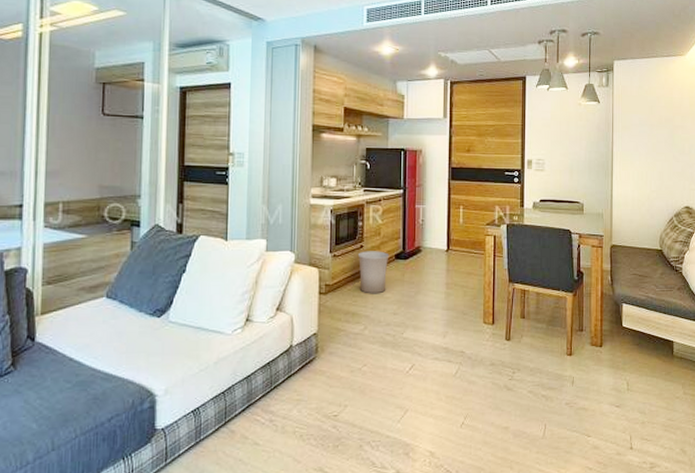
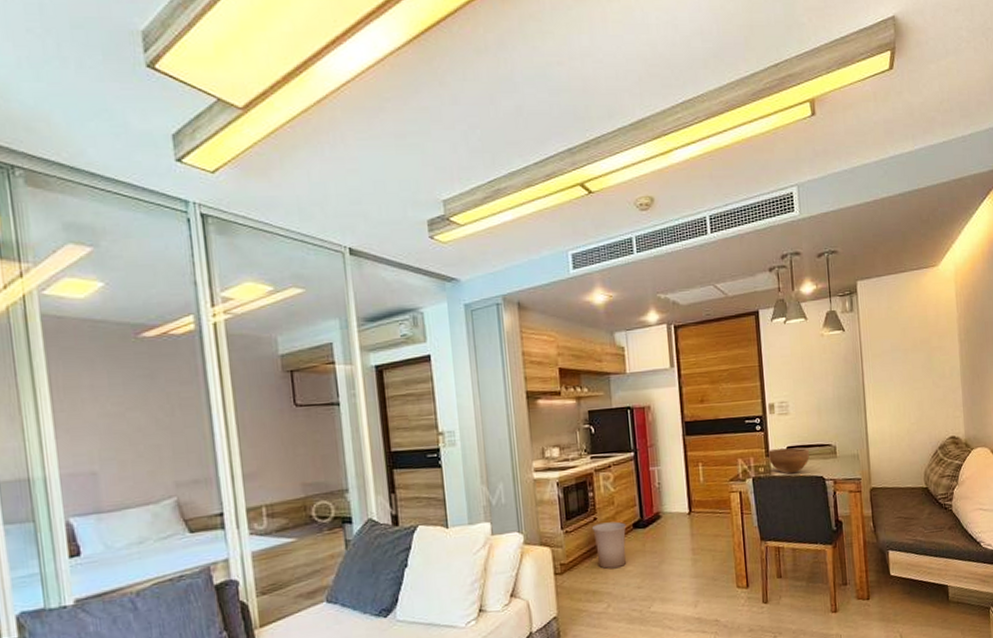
bowl: none [522,201,559,225] -> present [768,448,809,474]

